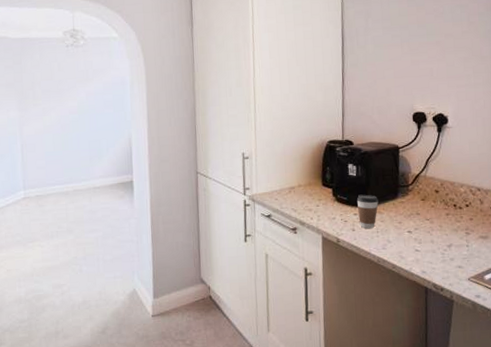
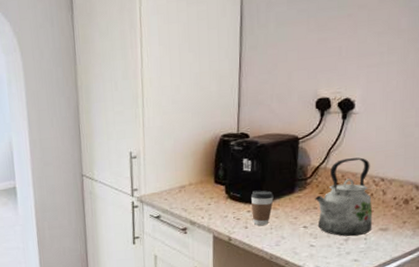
kettle: none [416,168,473,243] -> present [314,157,373,237]

